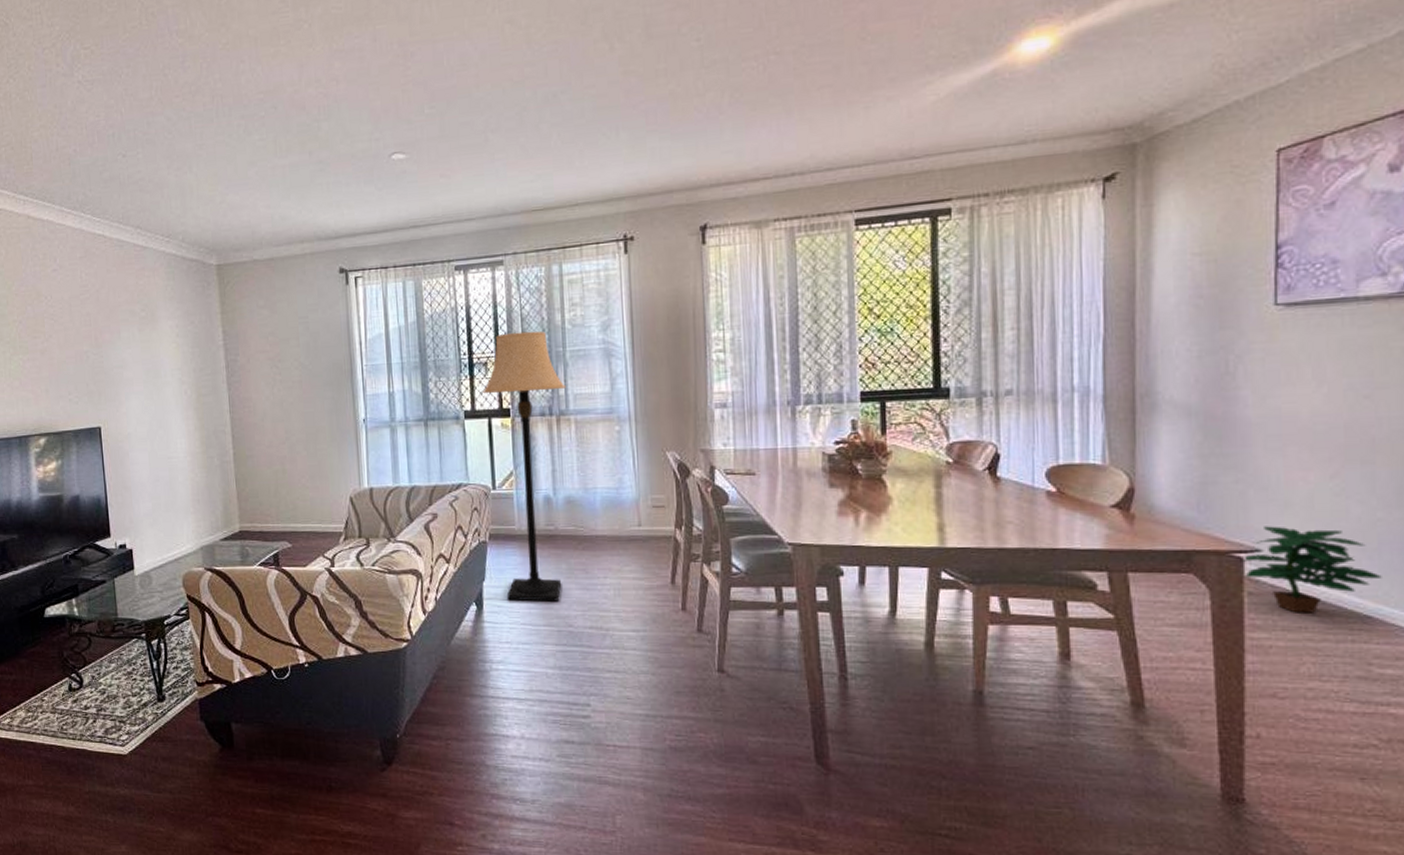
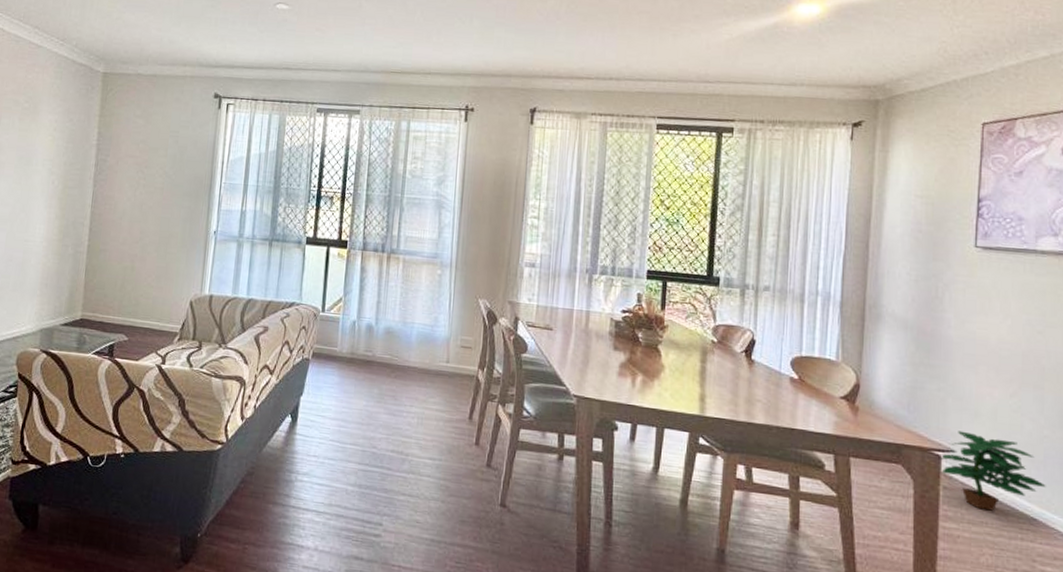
lamp: present [482,331,566,602] -> none [320,173,399,423]

